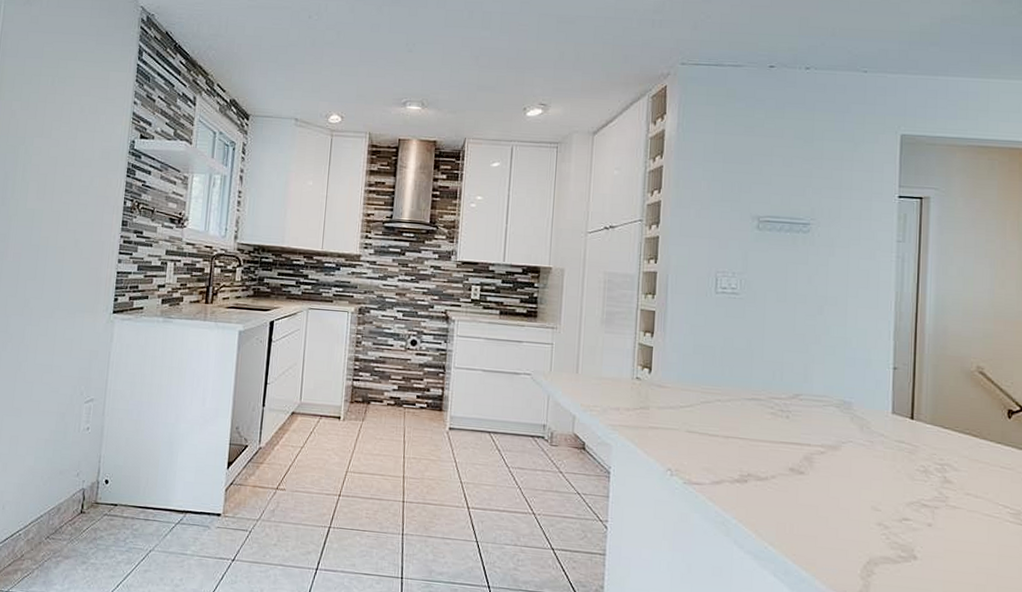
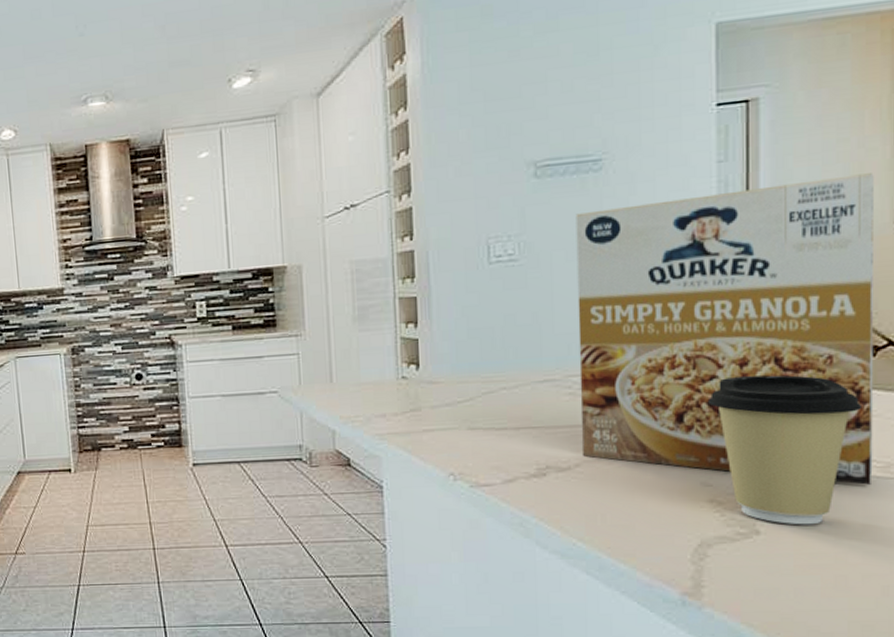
cereal box: none [777,264,1012,528] -> present [575,173,875,485]
coffee cup: none [880,419,1000,557] -> present [707,375,863,525]

